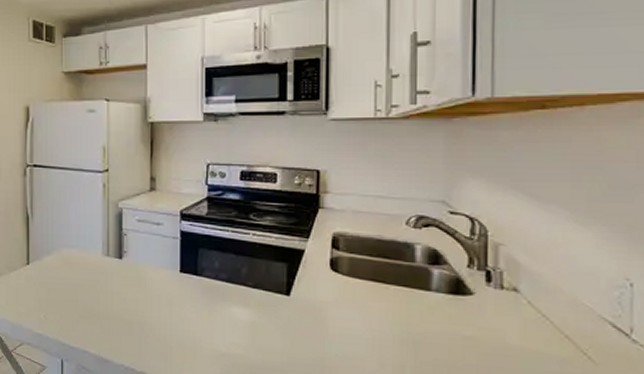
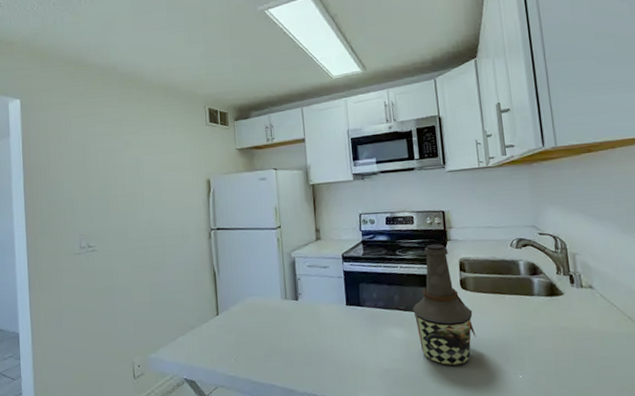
bottle: none [264,211,344,363] -> present [413,244,476,367]

